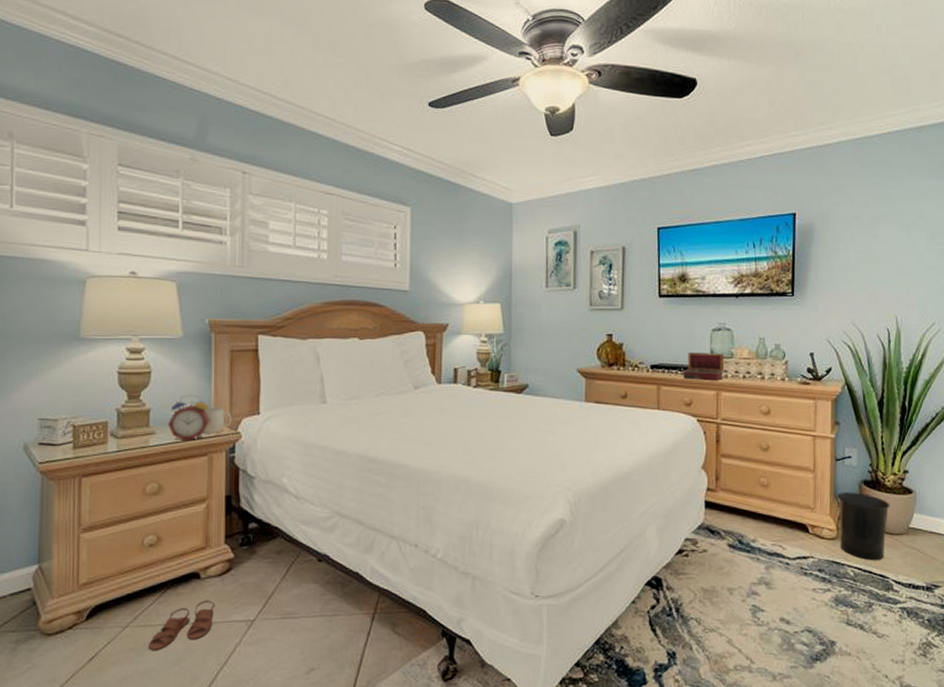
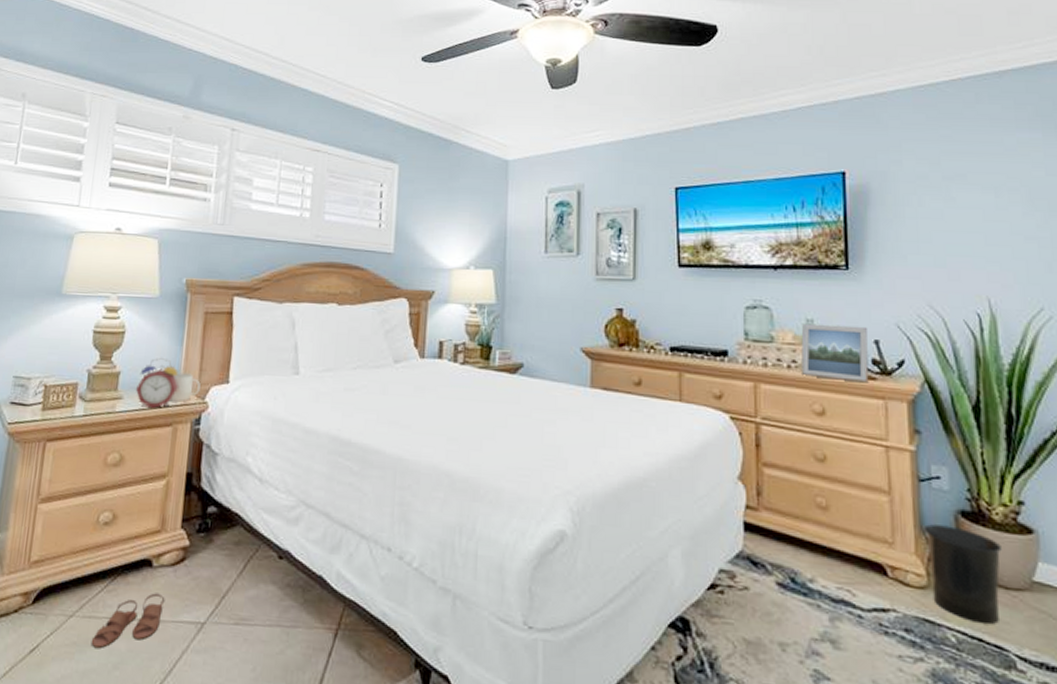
wooden box: present [682,352,724,382] -> none [709,334,762,372]
picture frame: none [754,341,805,387] -> present [801,323,869,383]

